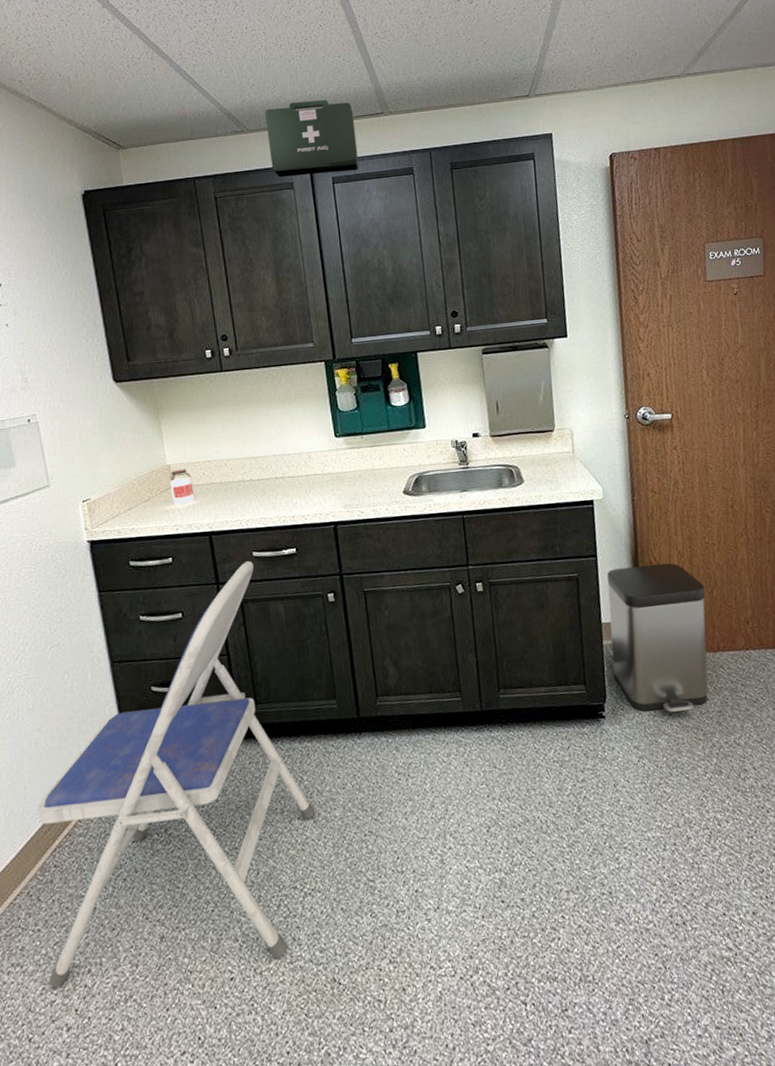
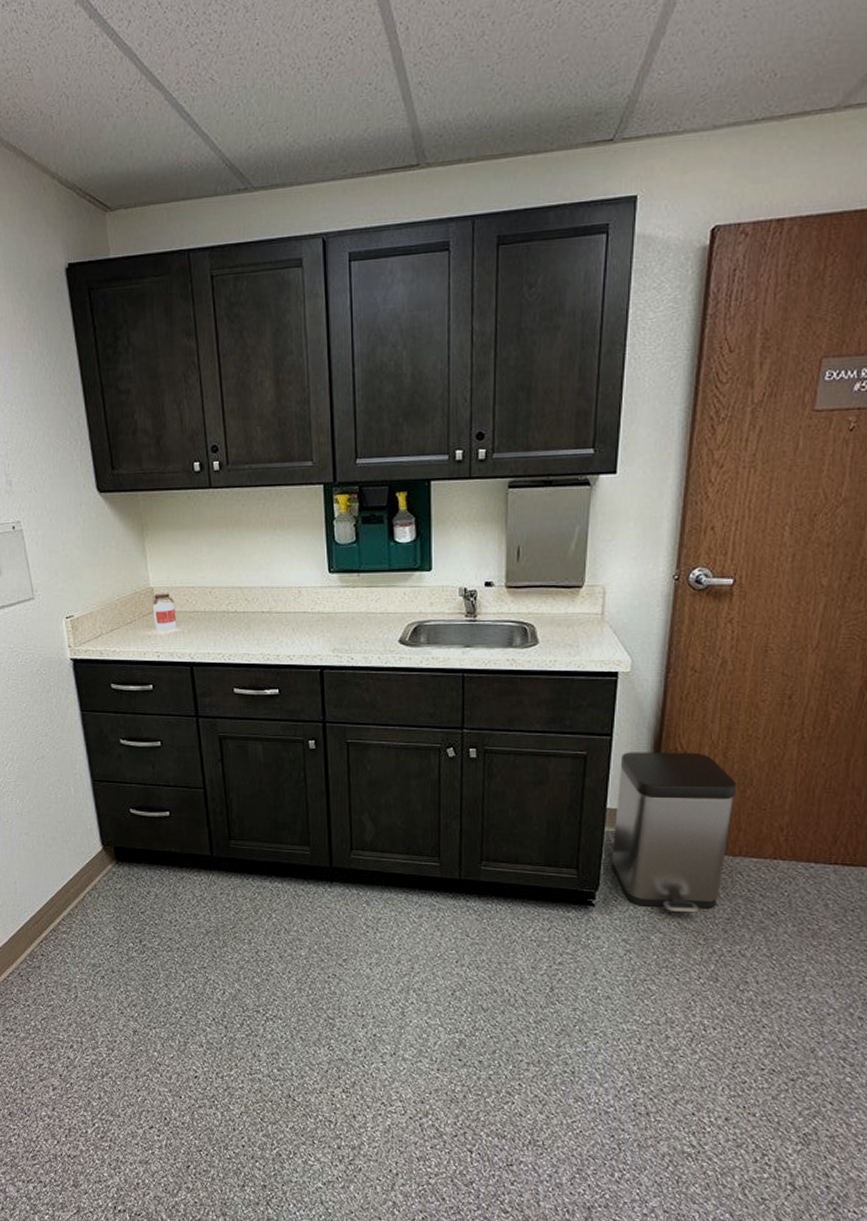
folding chair: present [37,561,316,988] -> none [26,697,282,1069]
first-aid kit: present [264,100,360,178] -> none [273,146,383,252]

